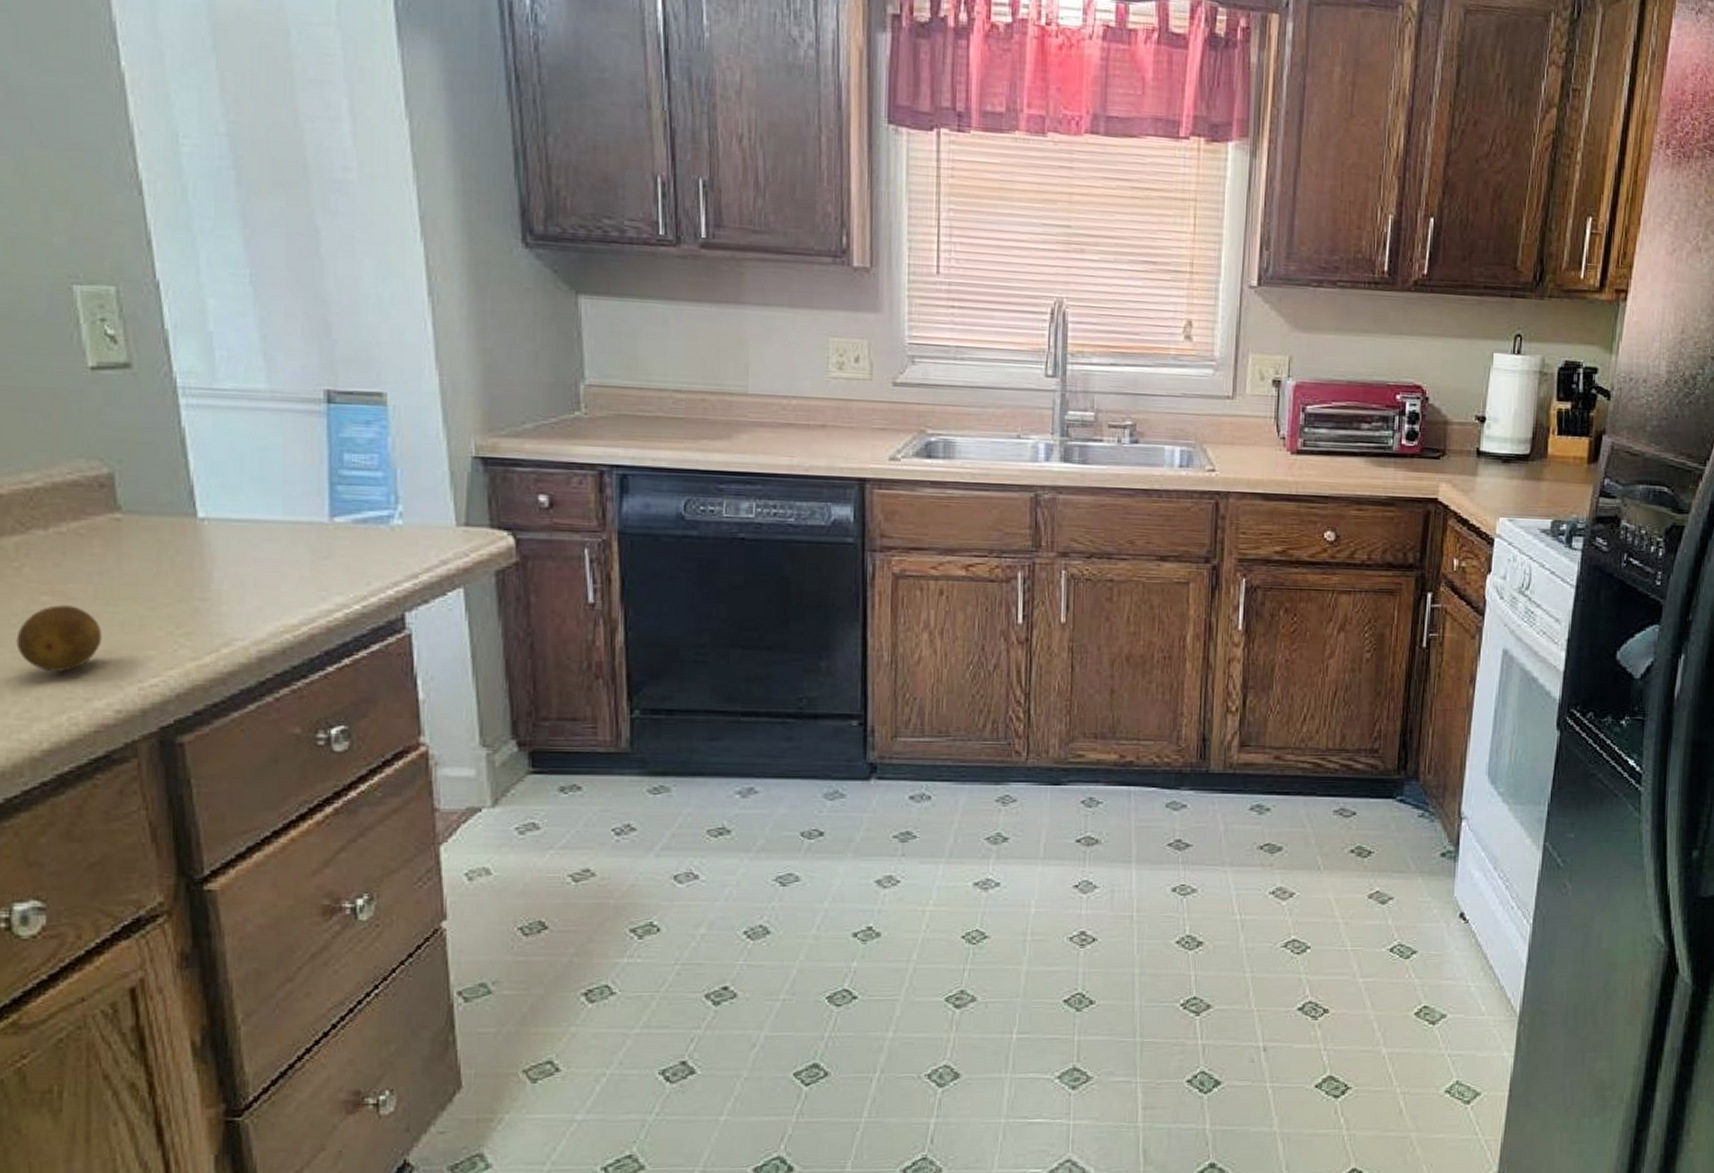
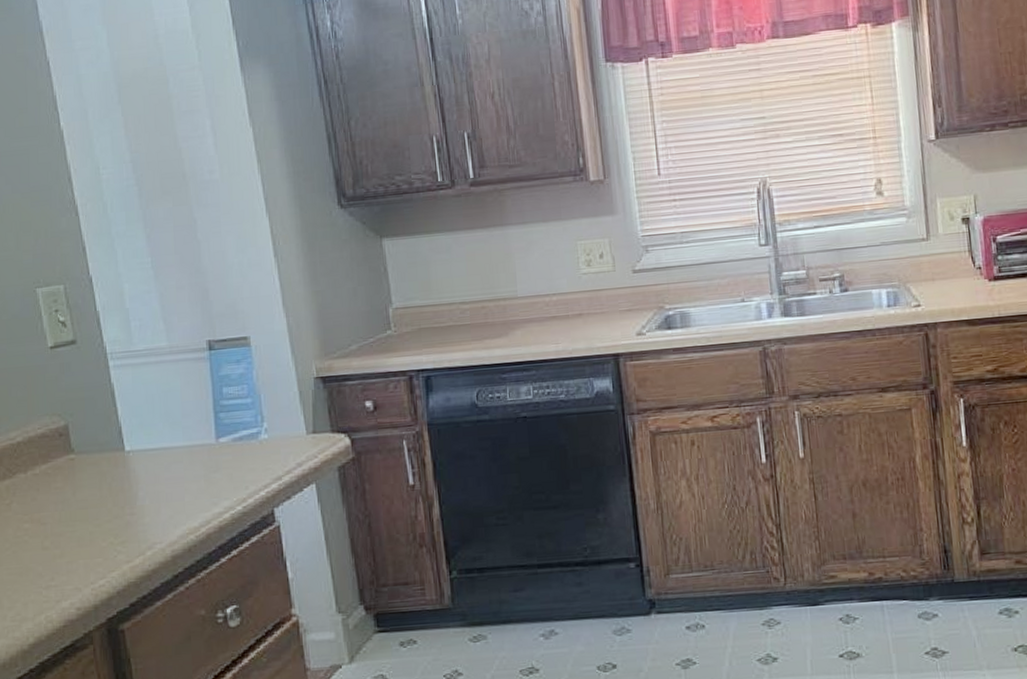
fruit: present [16,605,102,672] -> none [9,529,66,582]

